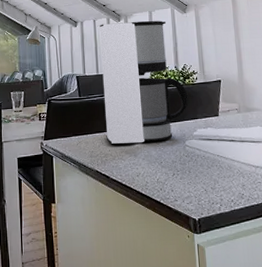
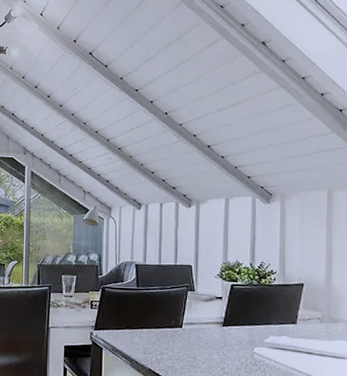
coffee maker: present [97,21,188,145] -> none [163,208,262,345]

